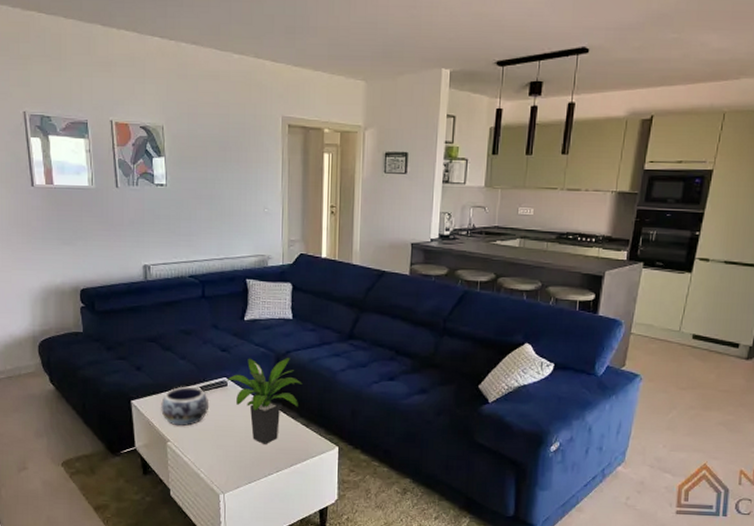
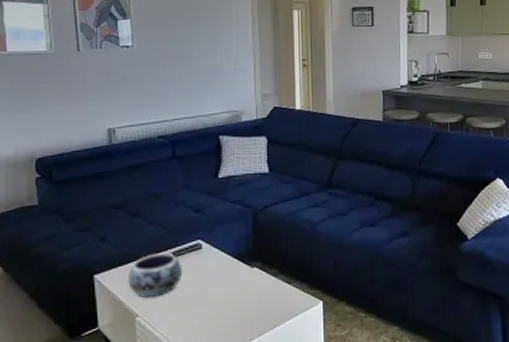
potted plant: present [224,357,303,444] -> none [198,212,282,307]

